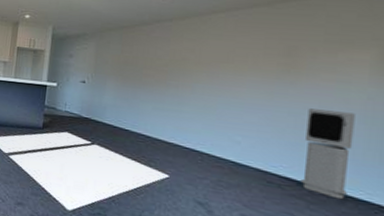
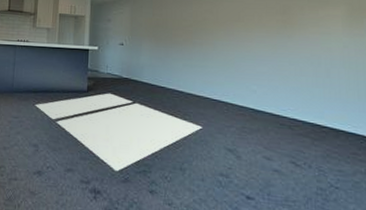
air purifier: present [300,108,355,200] -> none [303,57,339,134]

